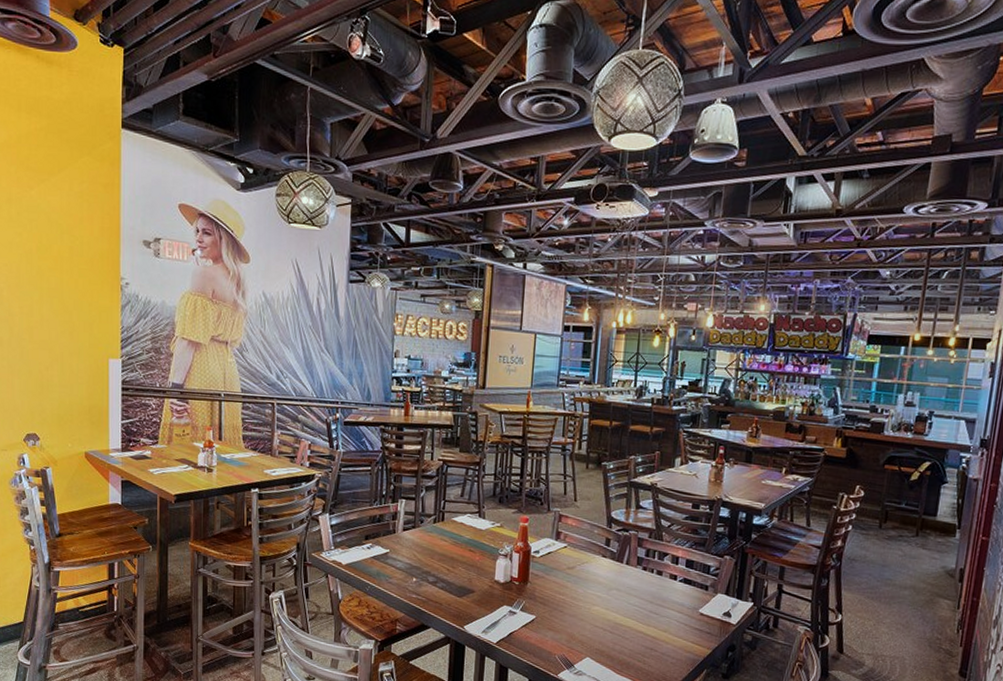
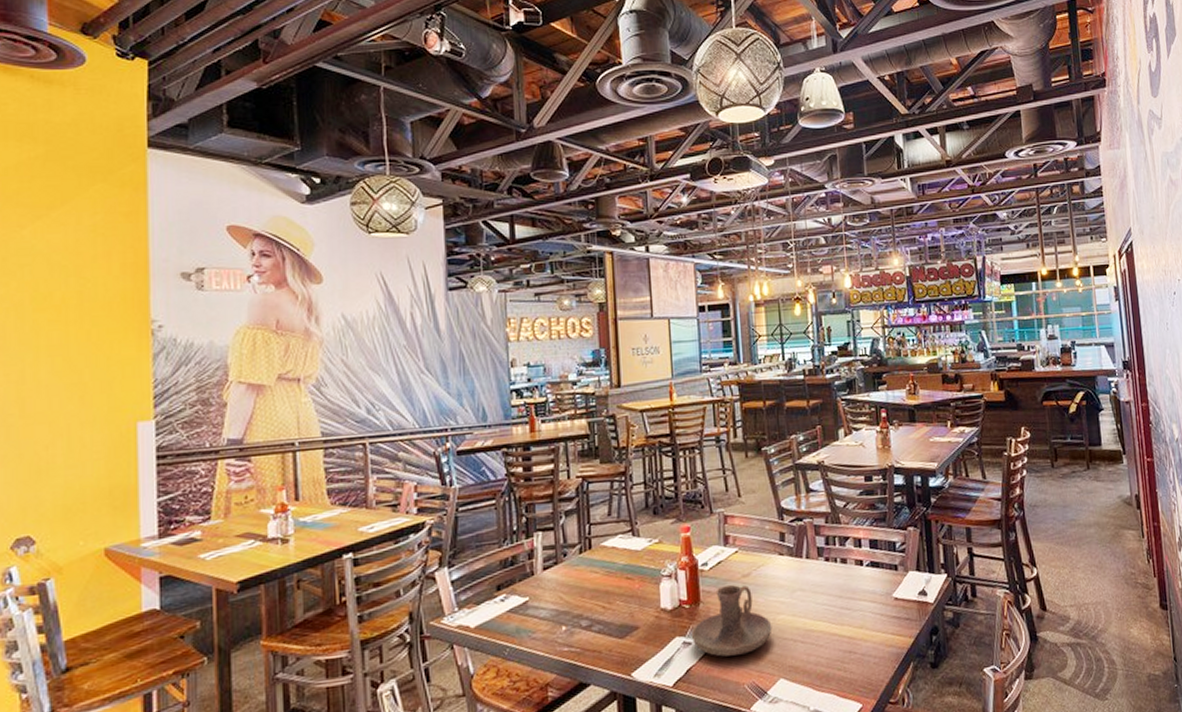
candle holder: none [516,573,587,631] -> present [691,585,772,657]

